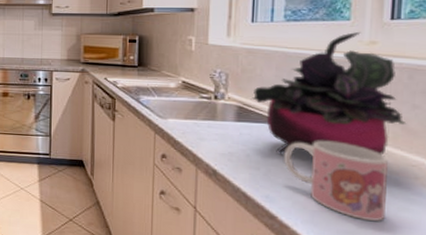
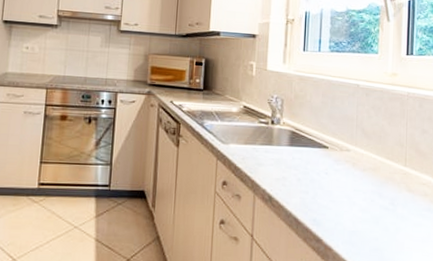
potted plant: present [252,32,407,155] -> none [303,64,419,178]
mug: present [282,140,388,221] -> none [327,163,406,237]

